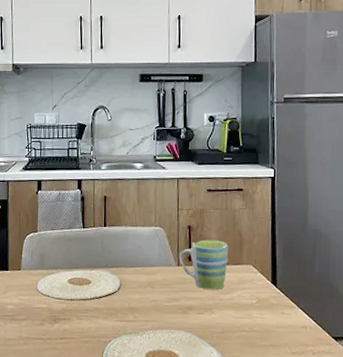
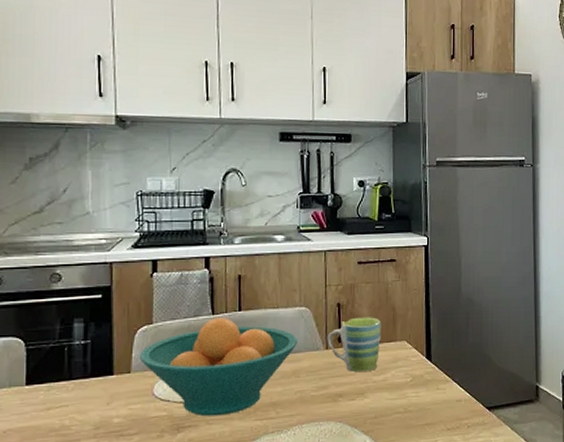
fruit bowl: none [27,231,153,314] -> present [139,317,298,417]

